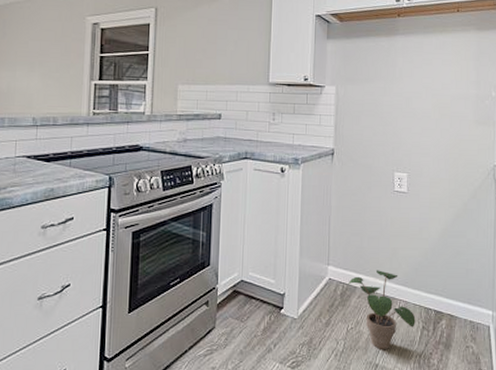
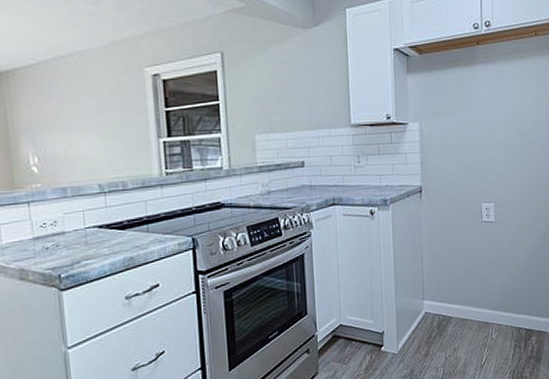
potted plant: present [348,270,416,349] -> none [443,298,508,371]

